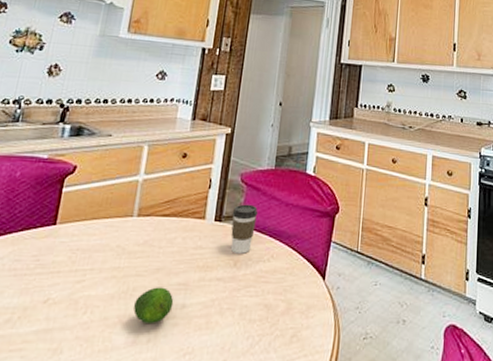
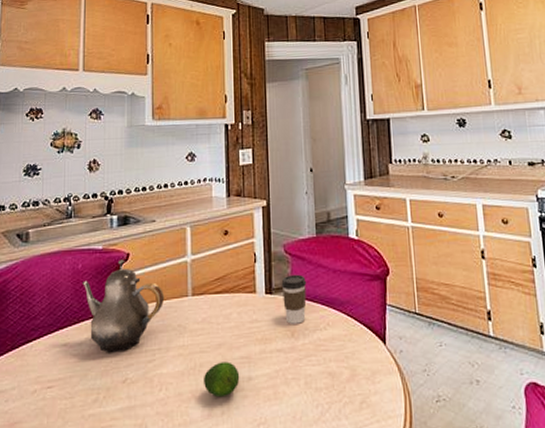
teapot: none [16,171,108,270] -> present [81,259,165,353]

